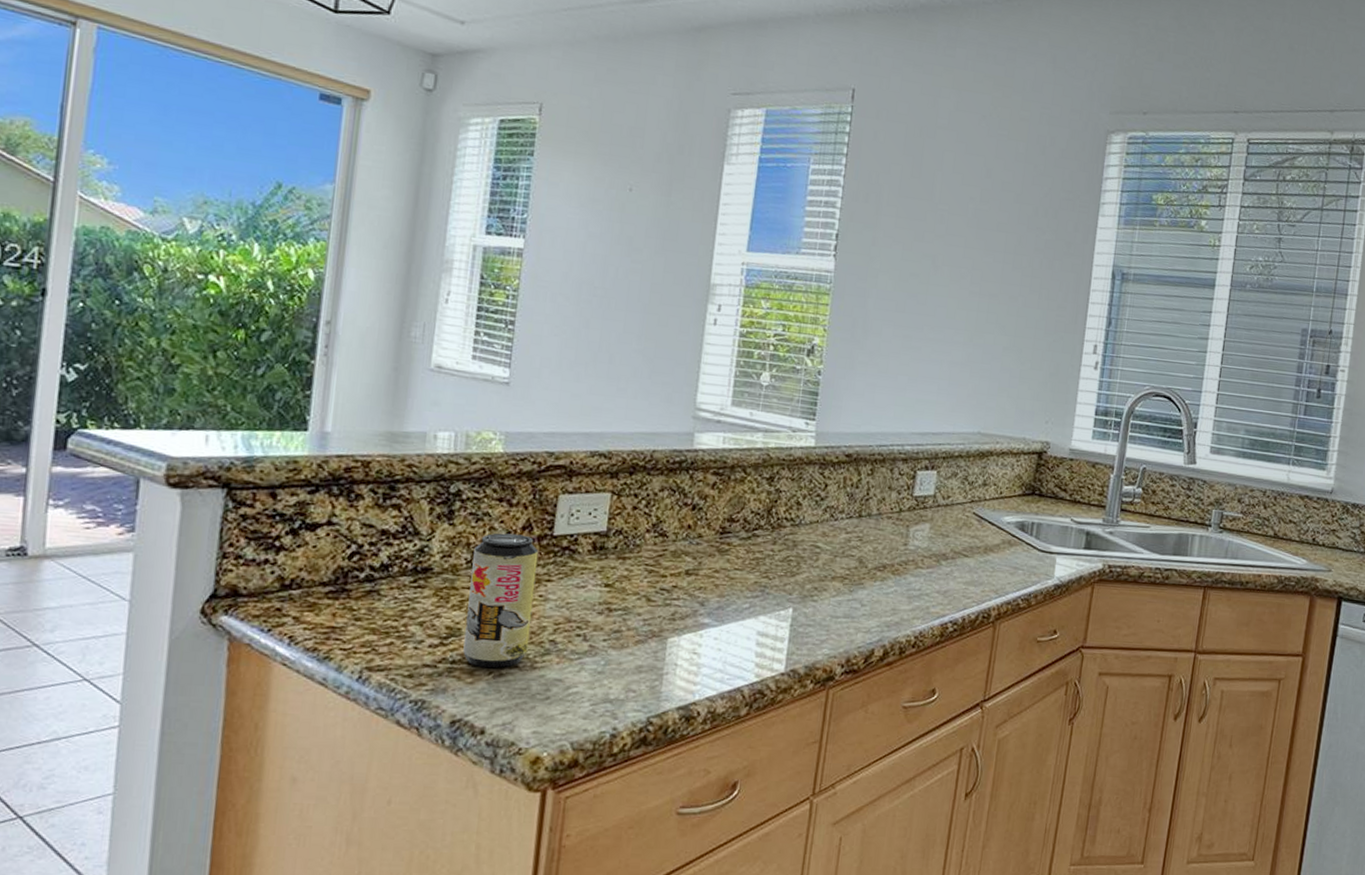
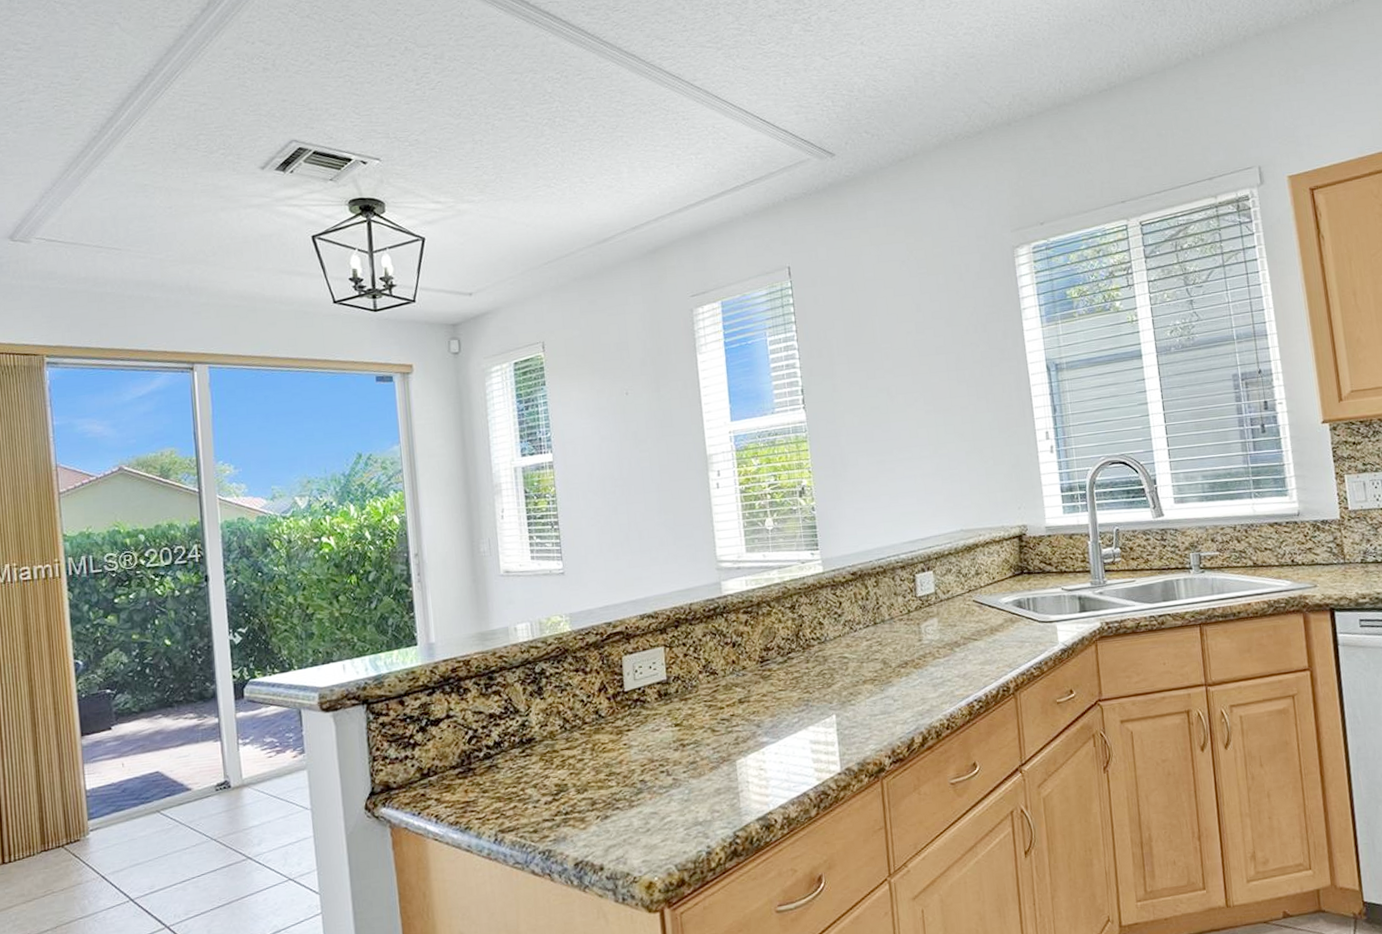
beverage can: present [463,533,539,668] -> none [564,696,624,814]

